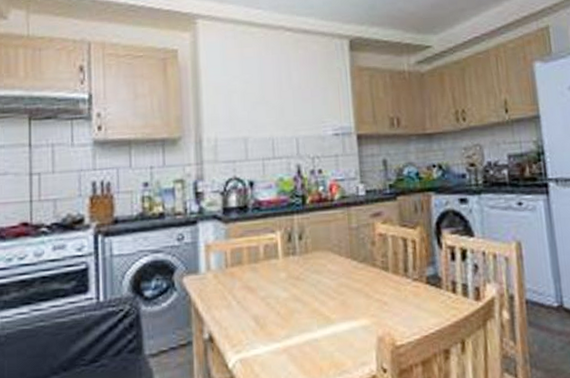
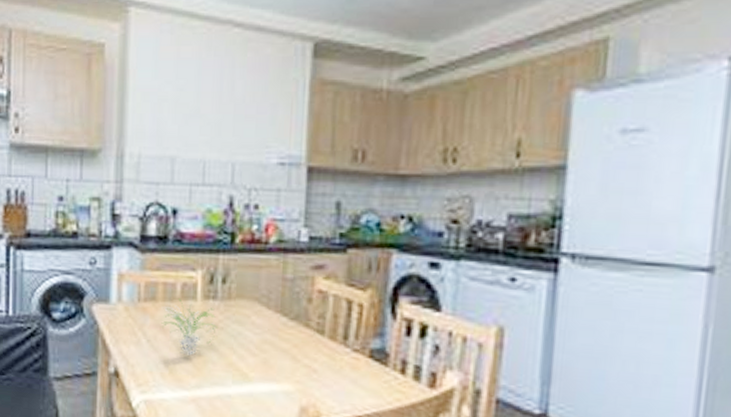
plant: none [248,259,300,310] -> present [161,299,218,356]

